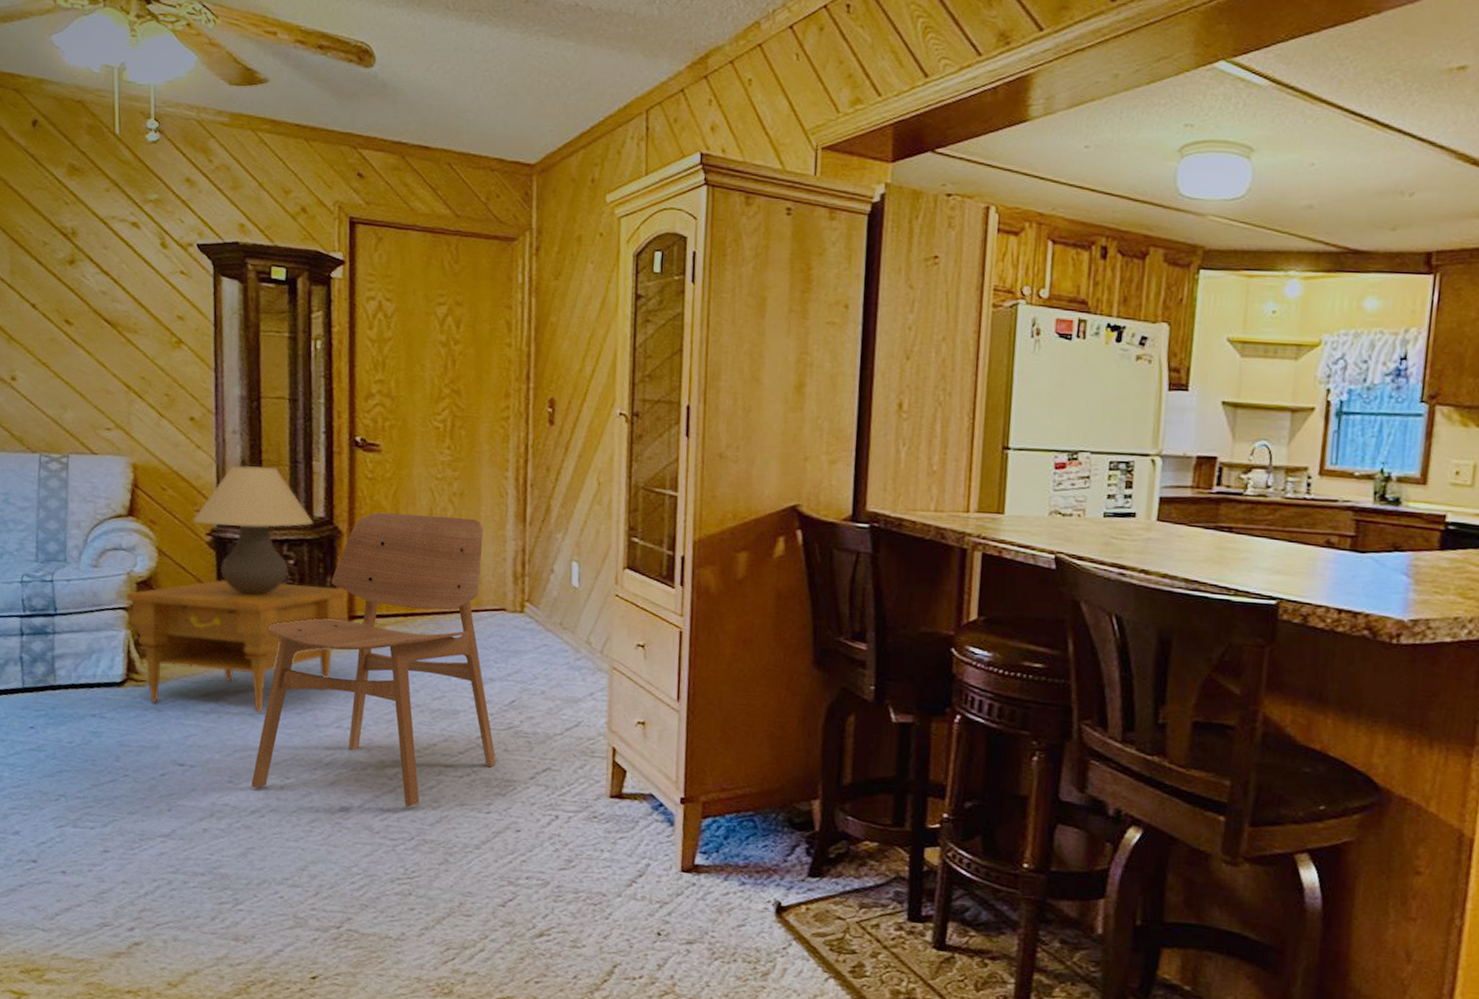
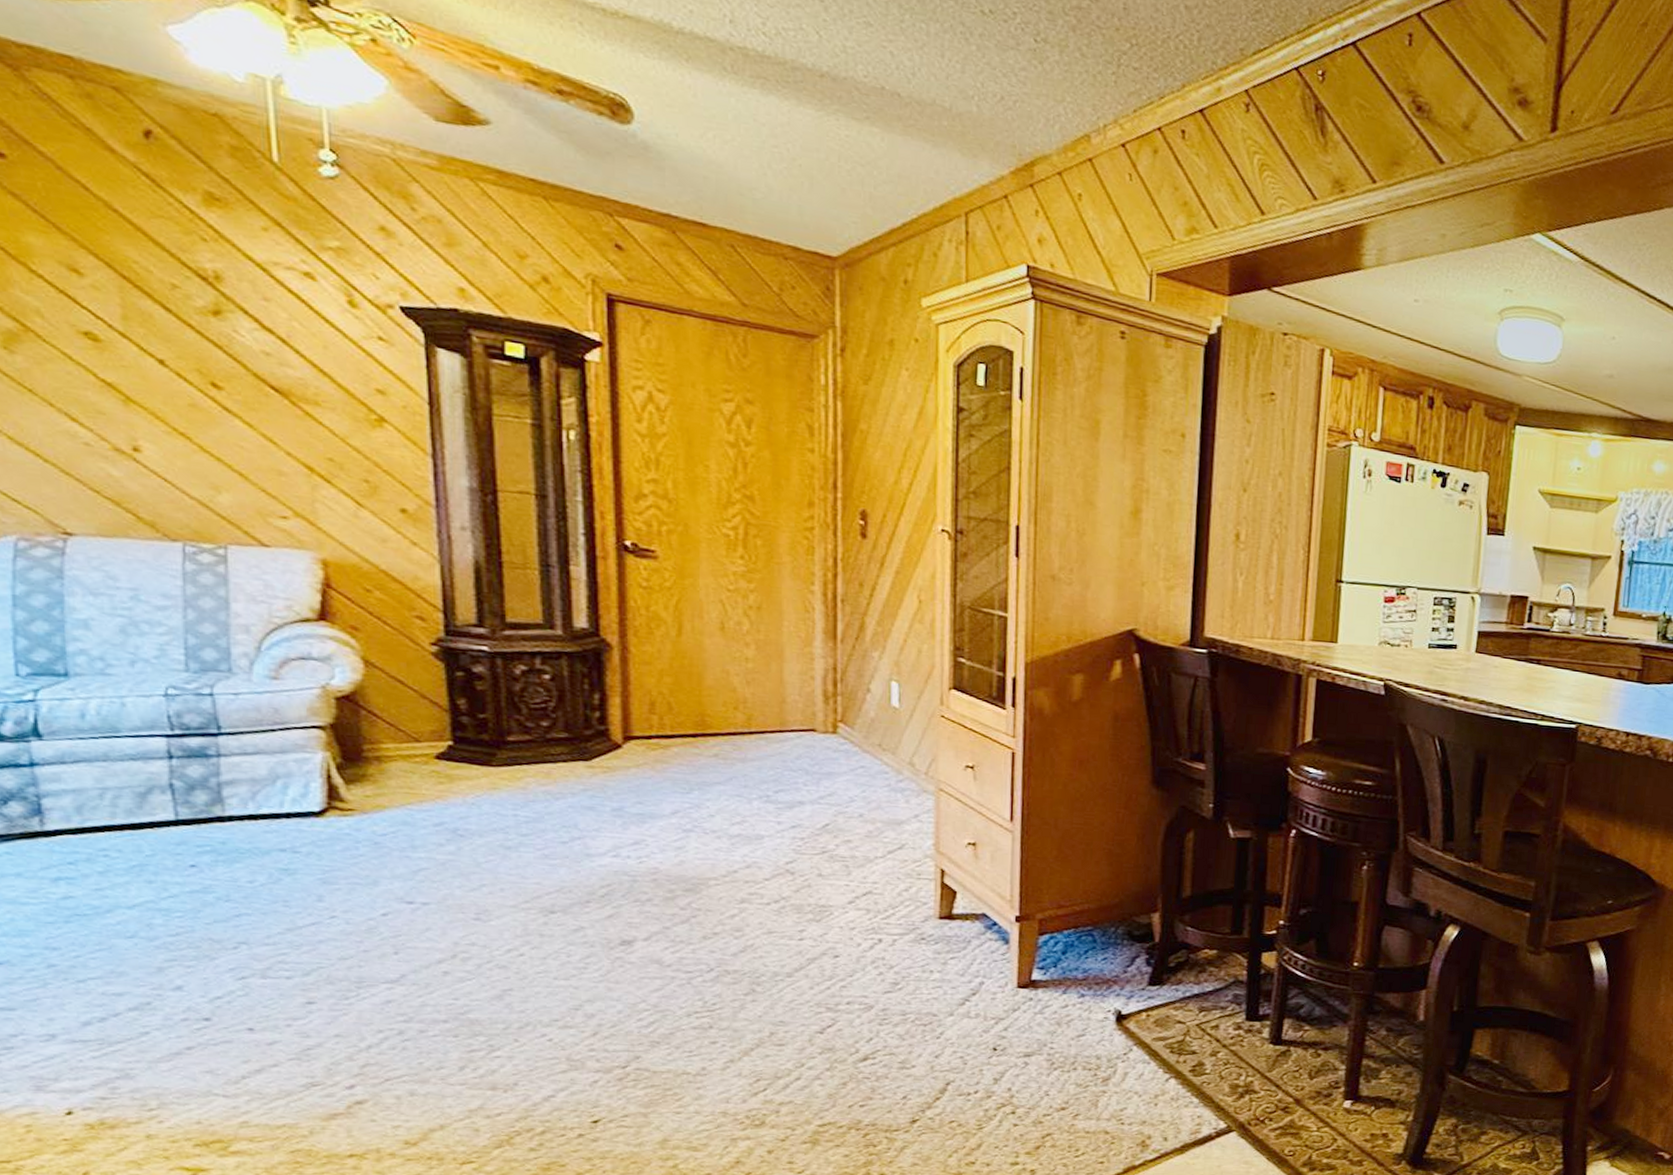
nightstand: present [126,579,348,712] -> none [321,695,622,842]
table lamp: present [192,465,313,595] -> none [410,566,573,713]
dining chair: present [251,512,496,807] -> none [505,624,809,937]

